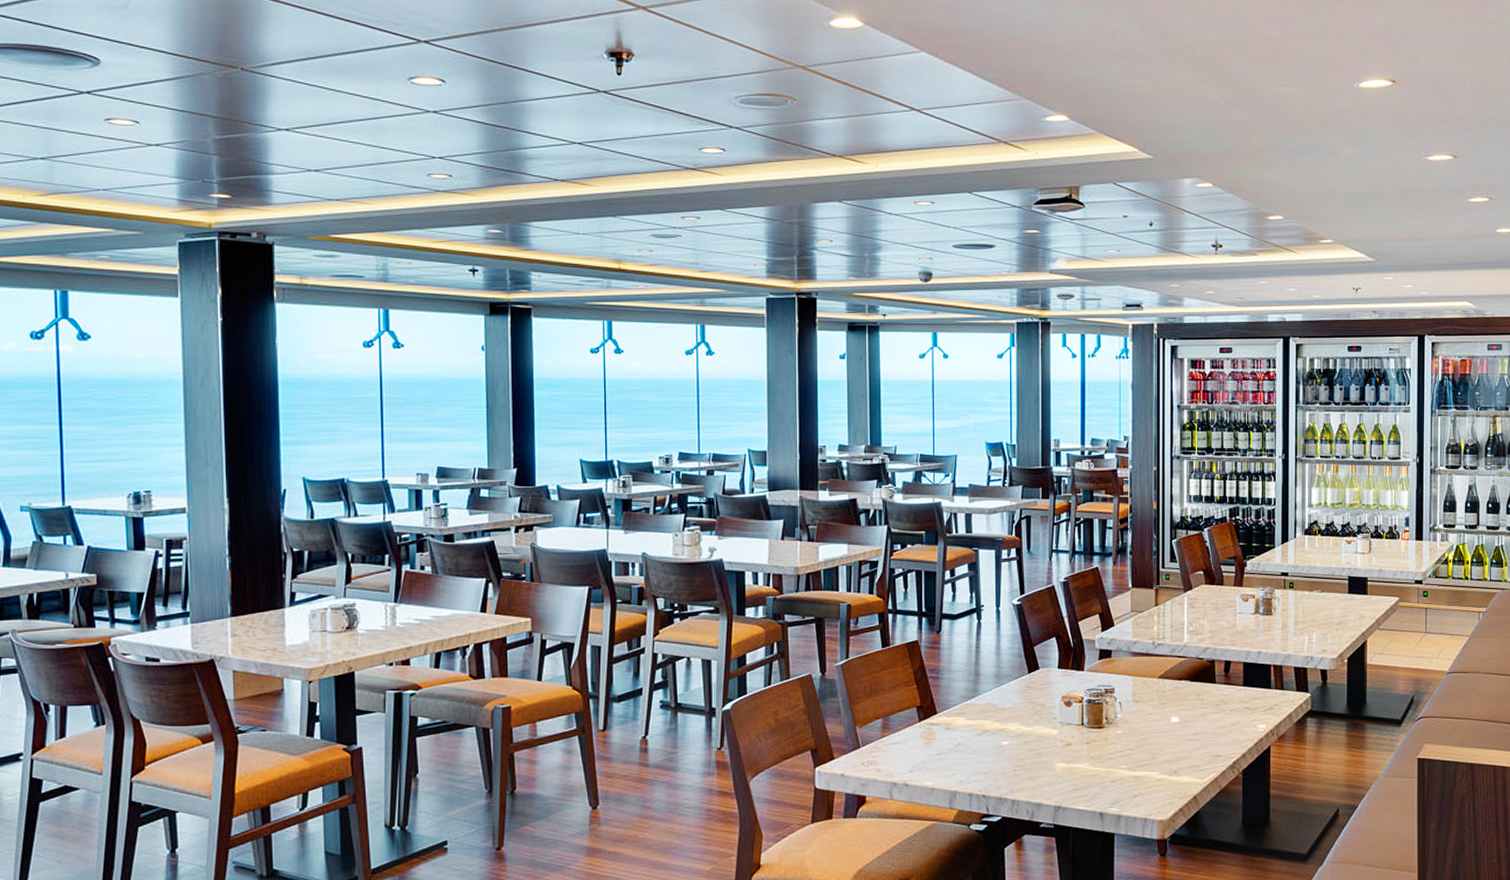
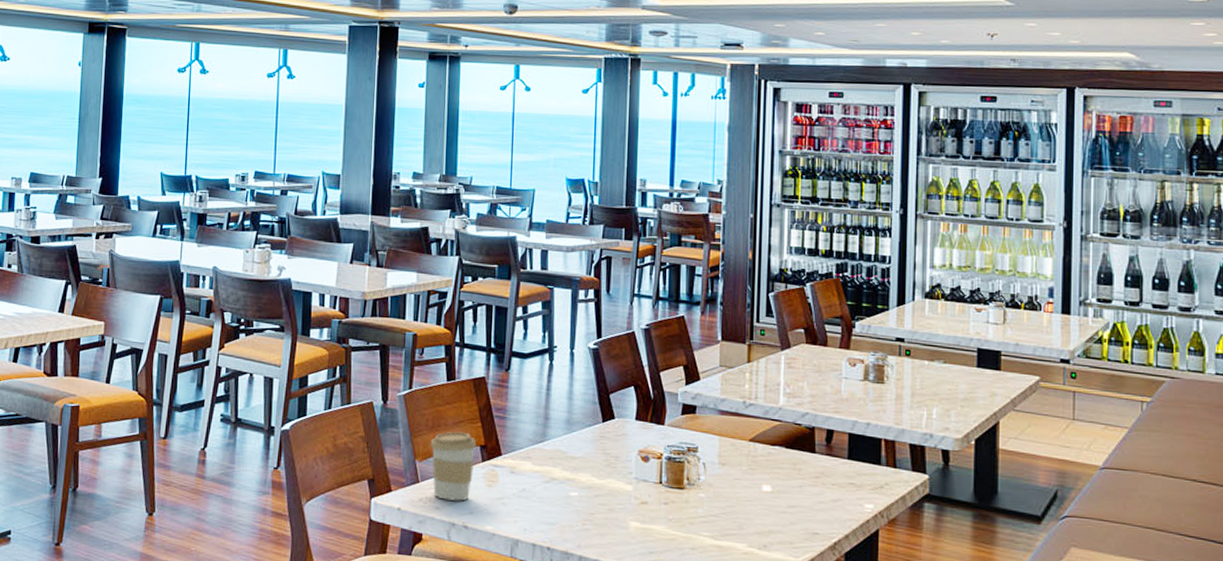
coffee cup: none [869,695,913,762] -> present [430,431,477,501]

